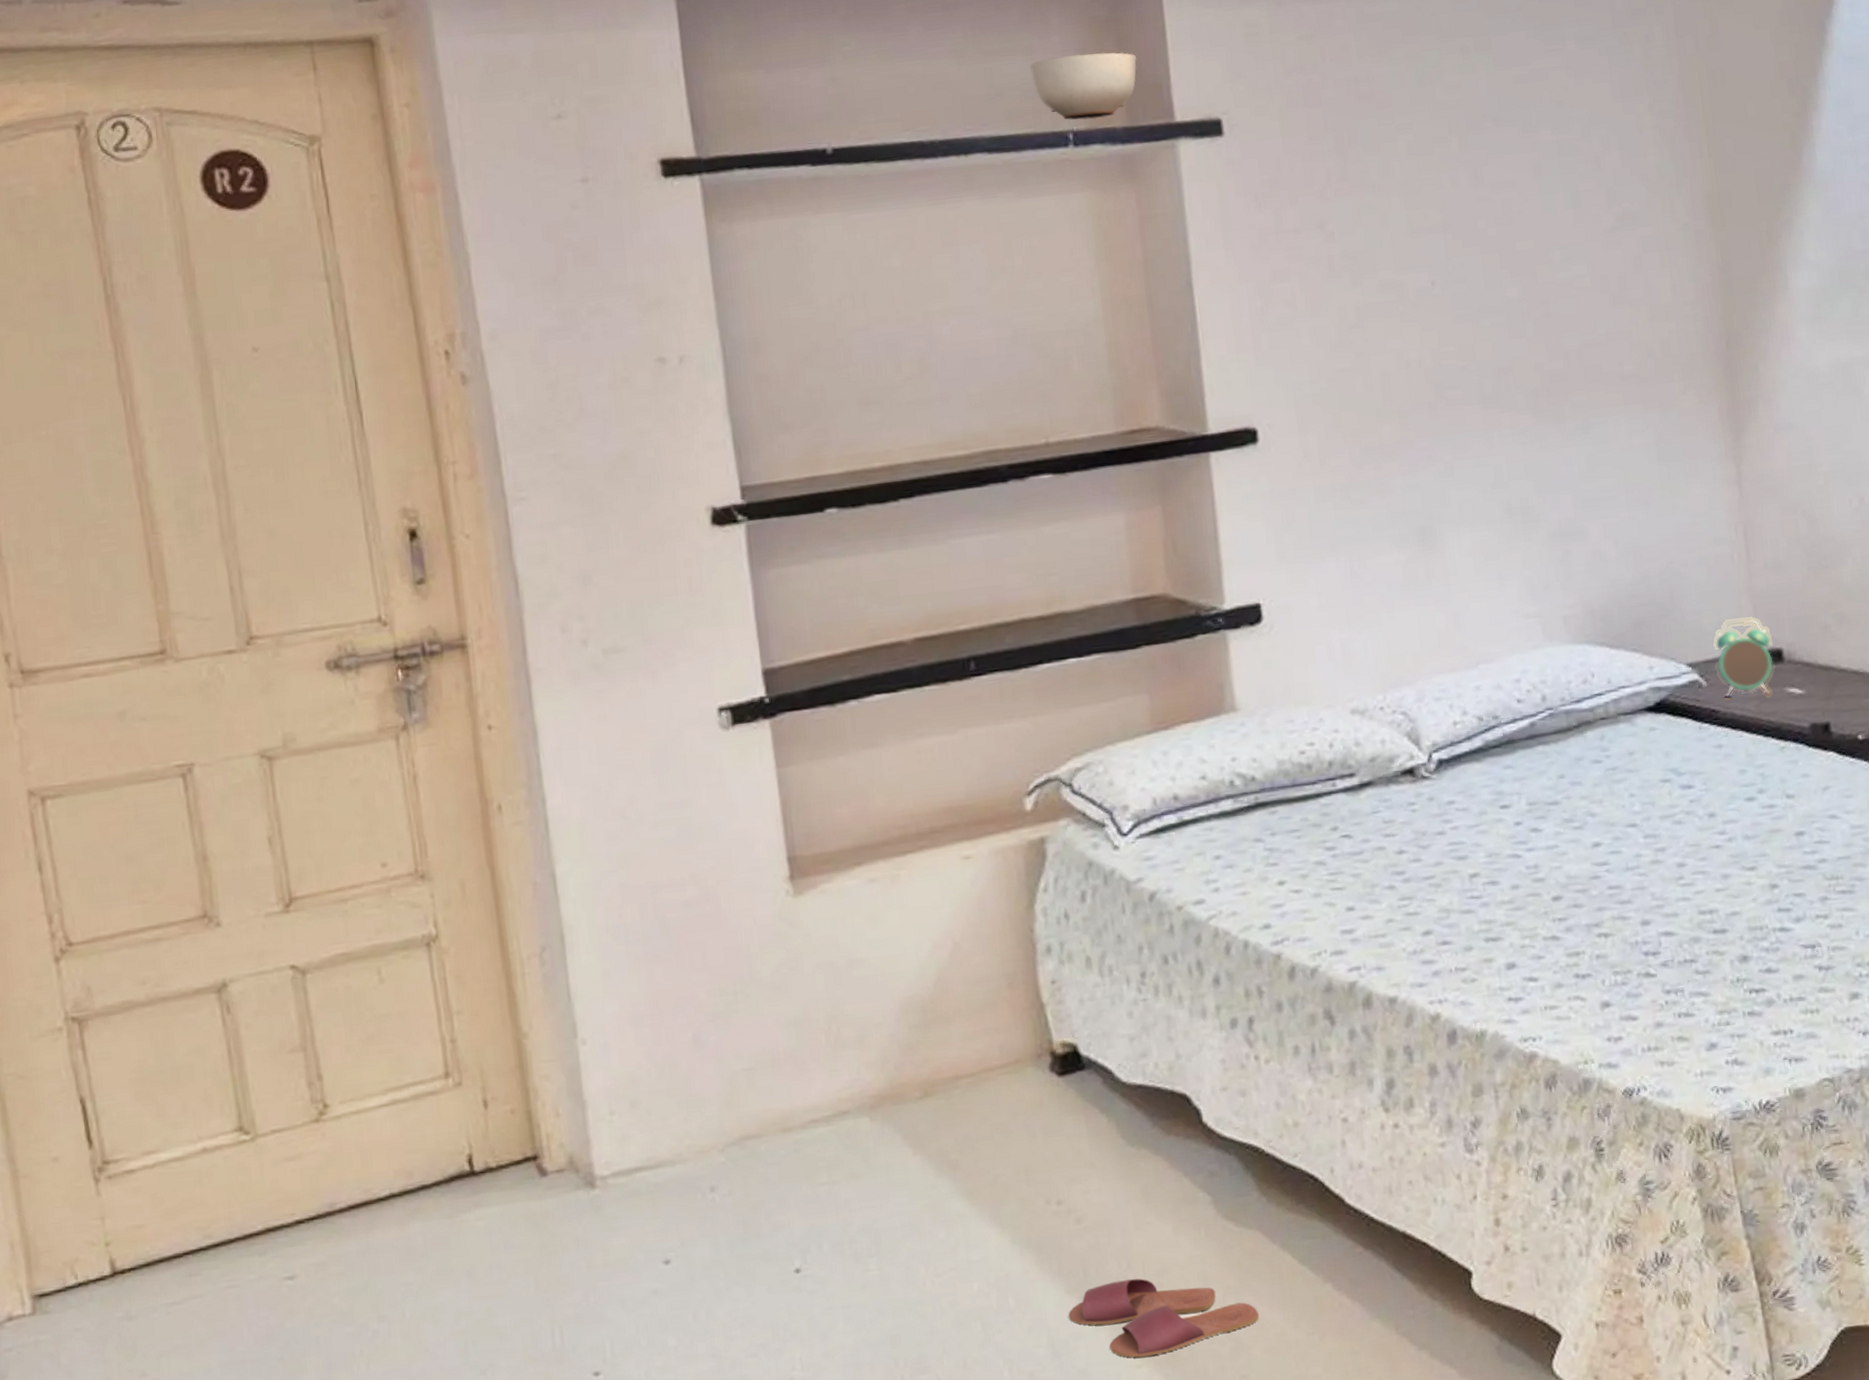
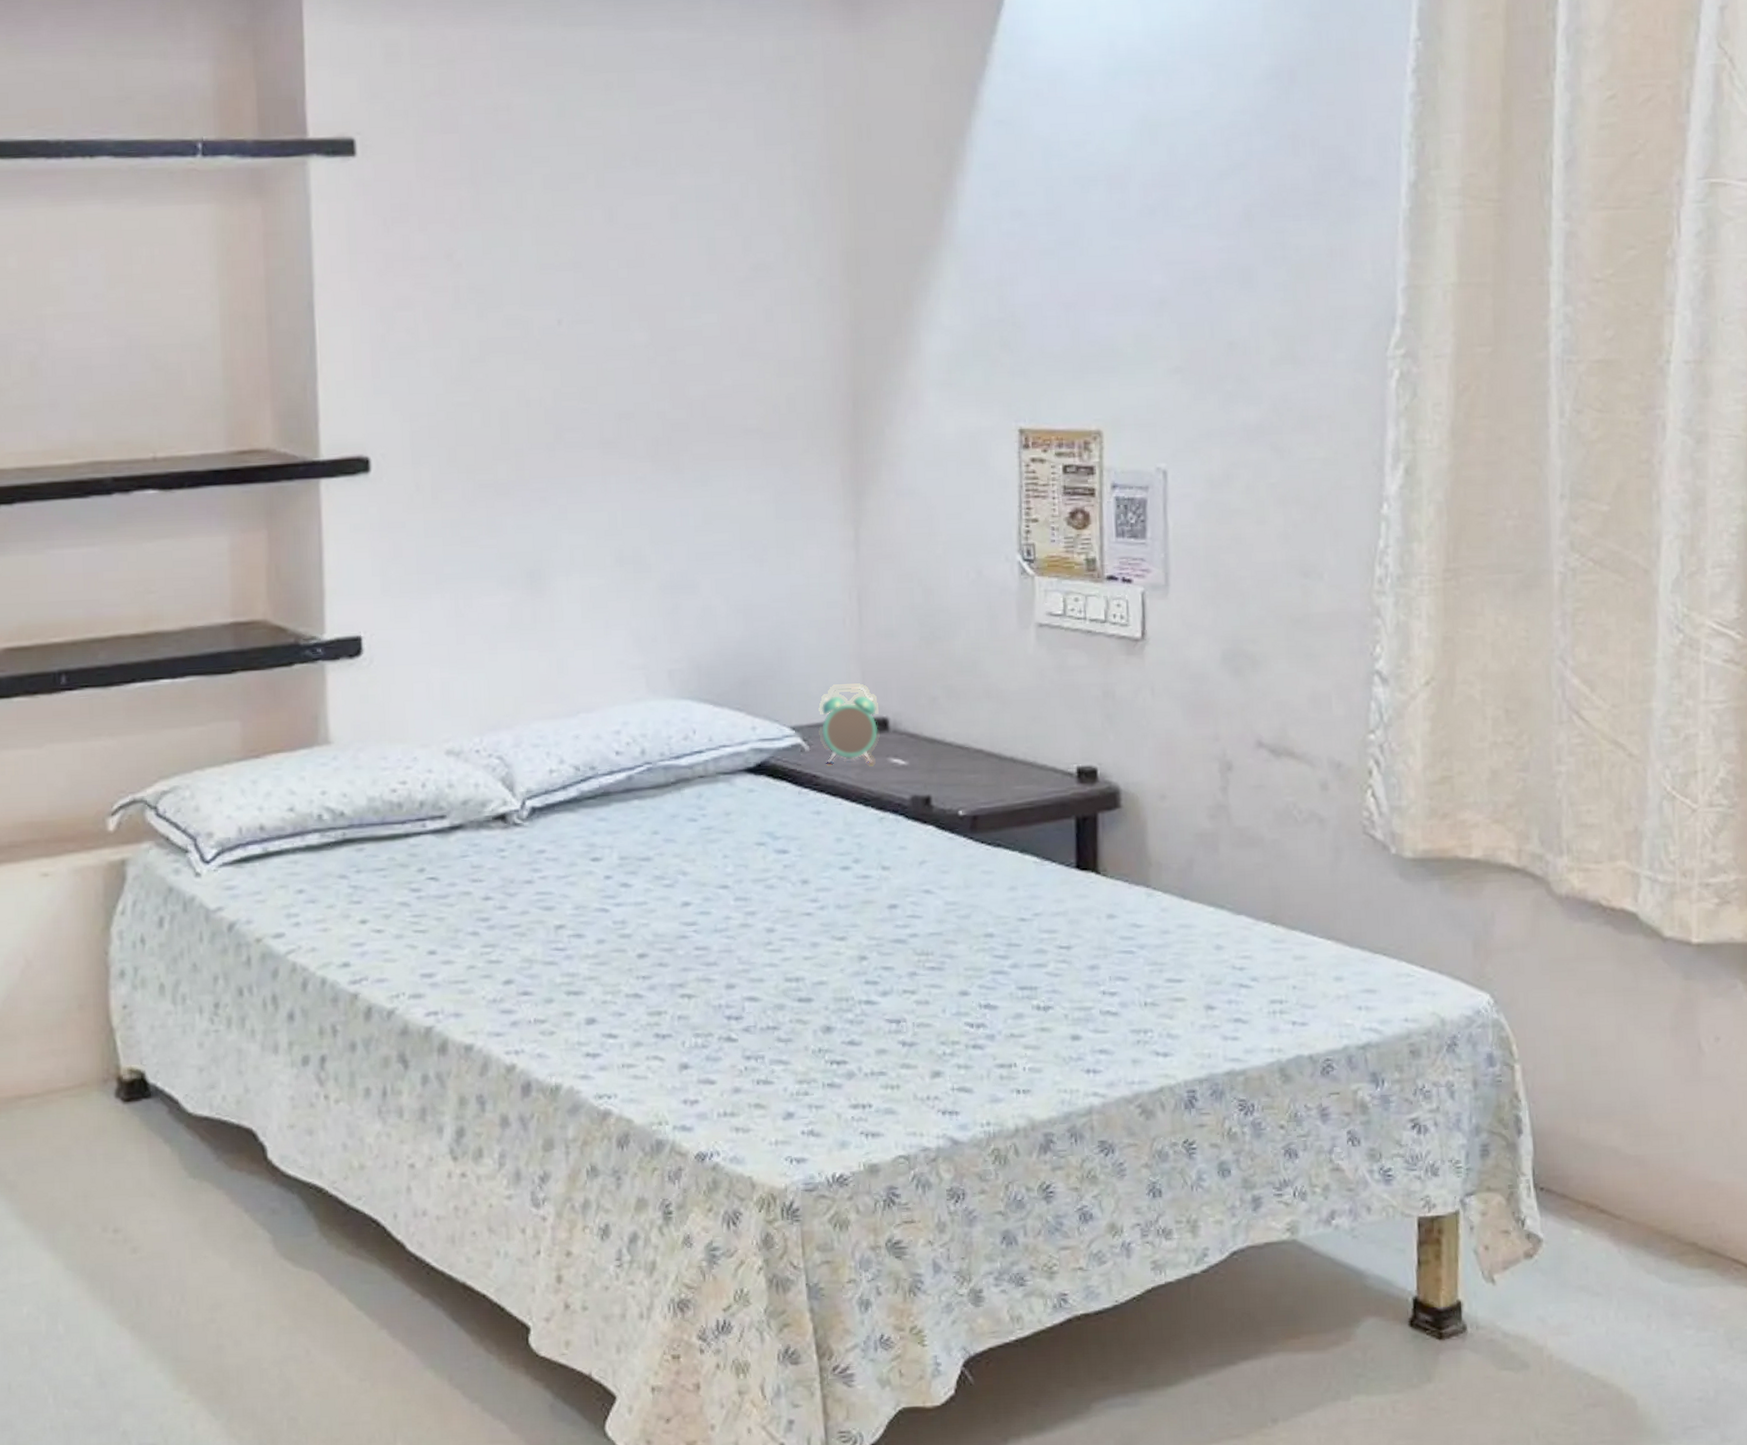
bowl: present [1029,52,1137,121] -> none [162,61,273,130]
slippers: present [1069,1278,1259,1358] -> none [118,1312,311,1392]

